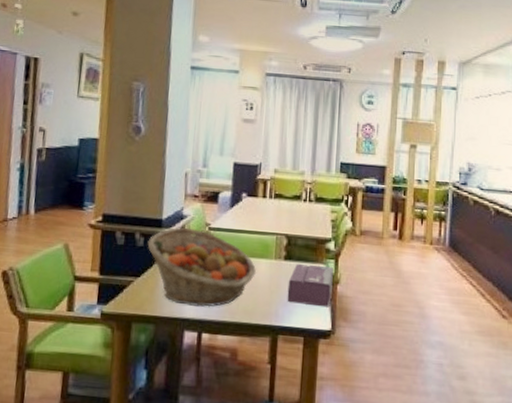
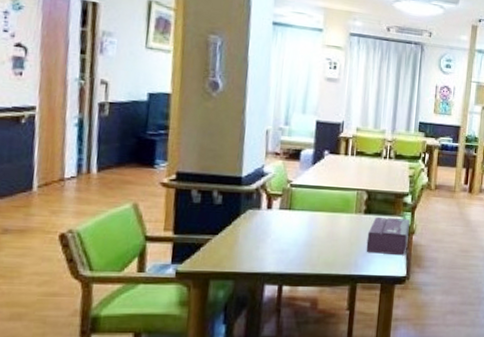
fruit basket: present [147,227,257,307] -> none [226,185,338,261]

